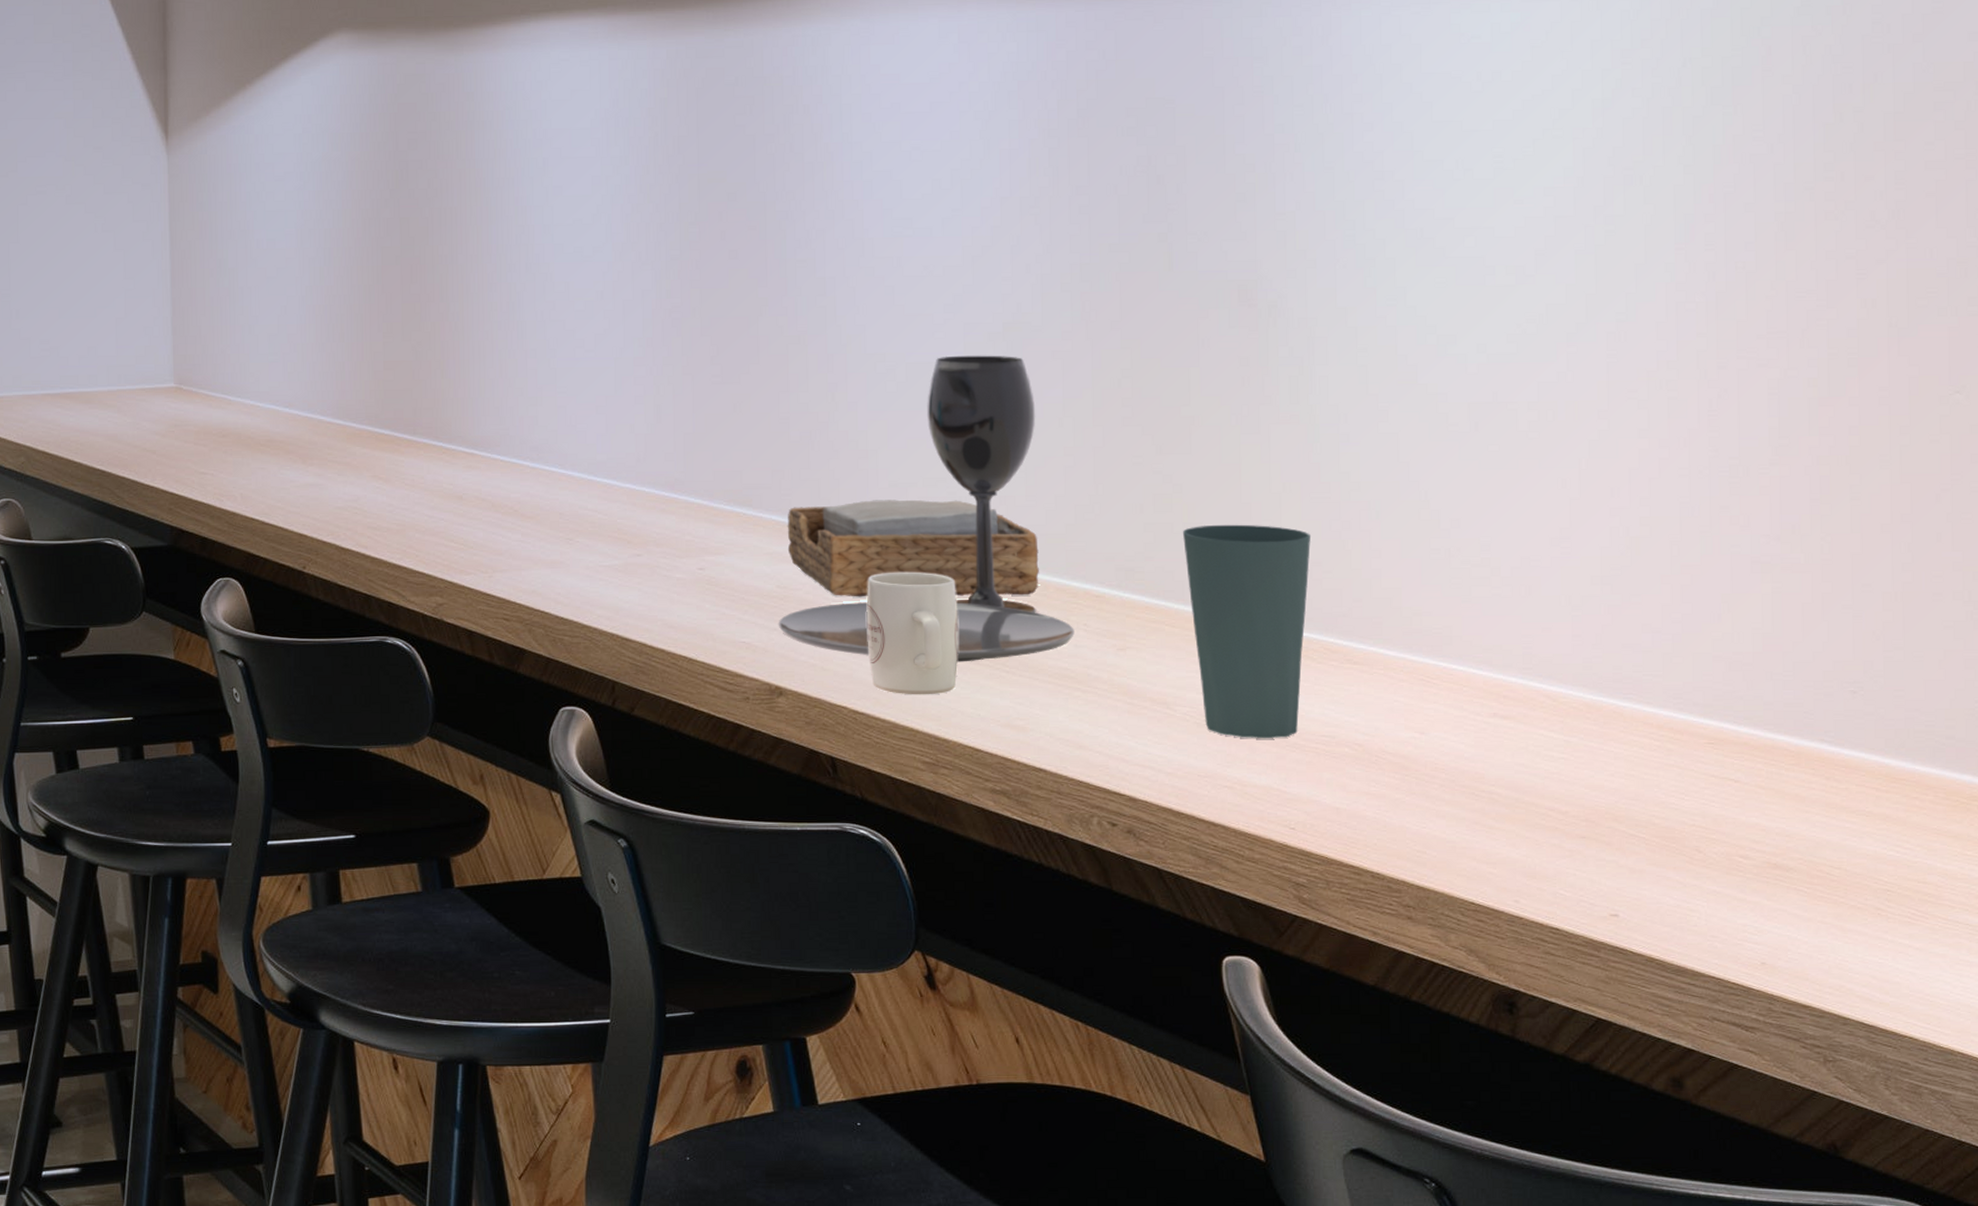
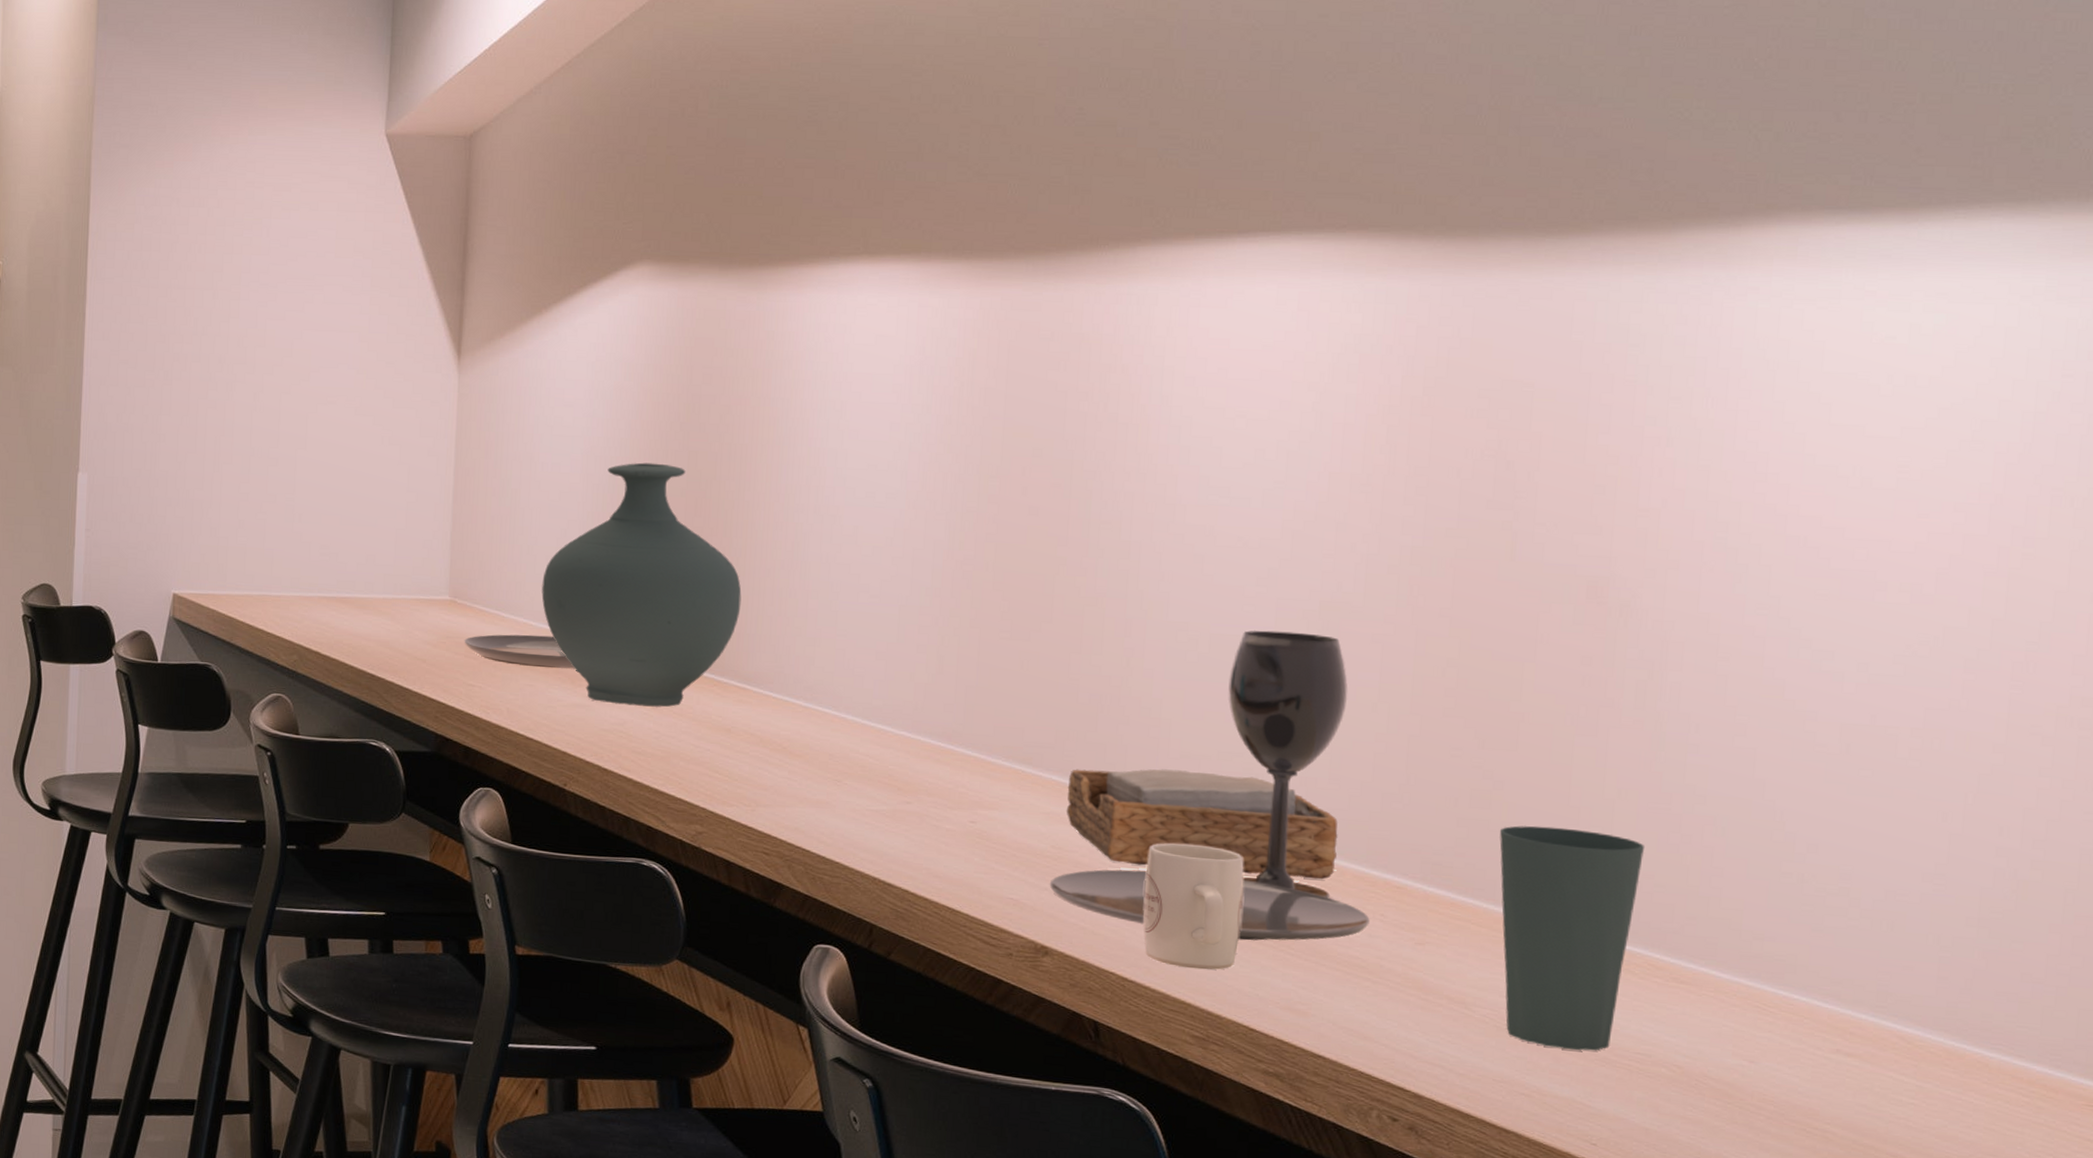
plate: none [192,416,305,449] -> present [464,634,575,669]
ceramic jug: none [266,232,463,481] -> present [541,462,742,708]

